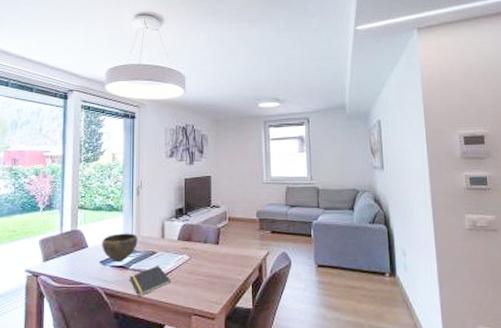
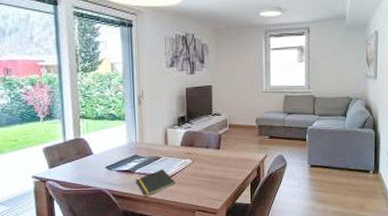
bowl: present [102,233,138,263] -> none [106,140,142,168]

